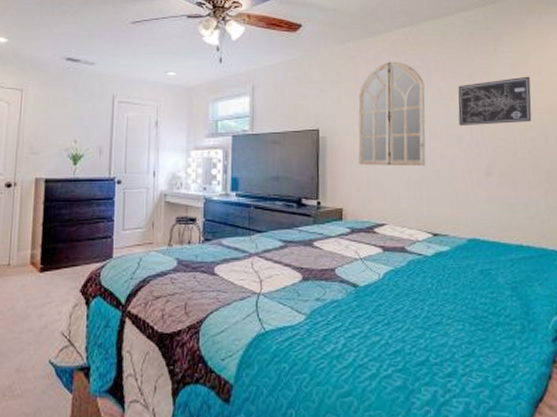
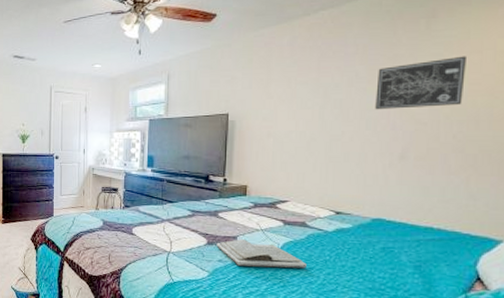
book: none [313,271,410,303] -> present [216,239,307,269]
home mirror: present [358,61,426,167] -> none [266,46,341,149]

